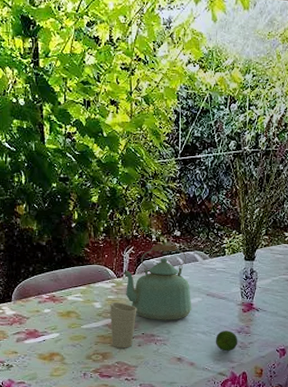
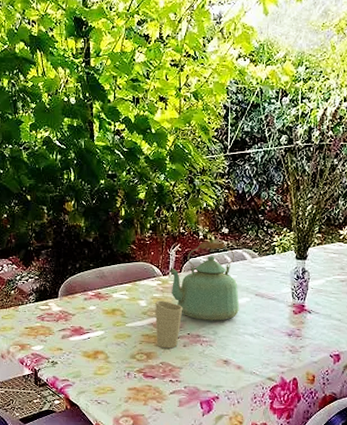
fruit: present [215,330,238,352] -> none [264,333,289,356]

